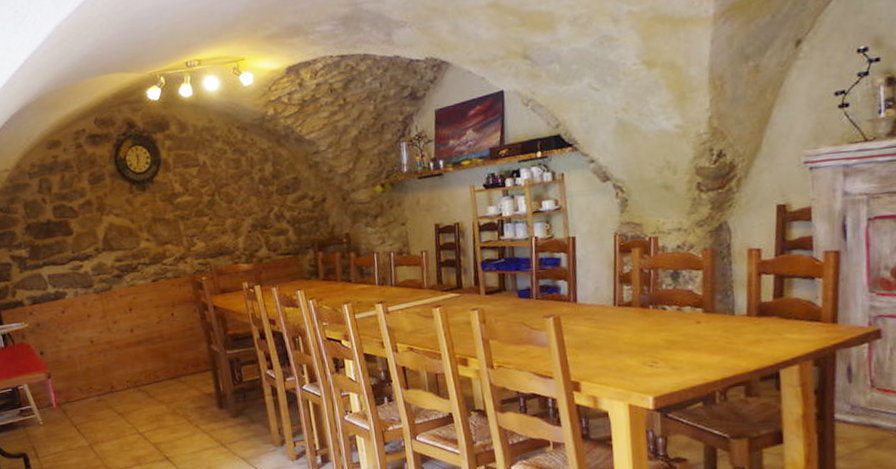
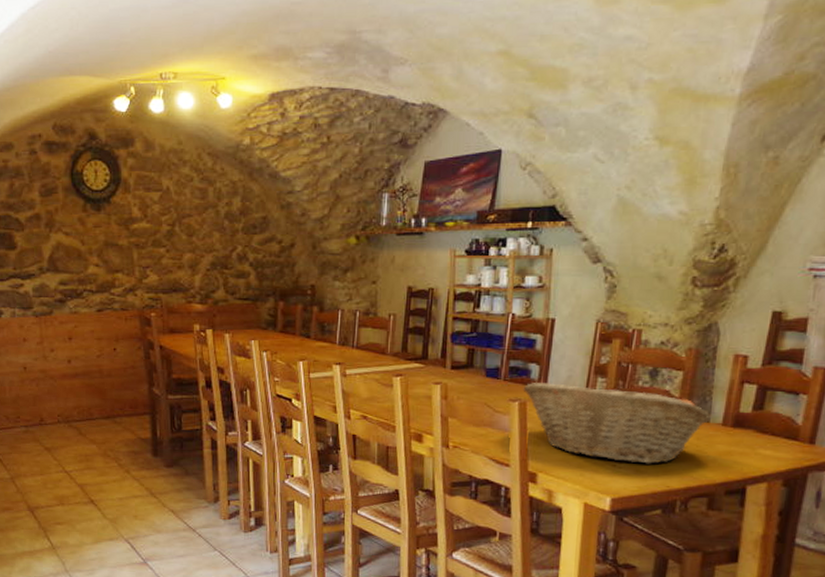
fruit basket: none [555,291,737,362] -> present [523,381,712,464]

